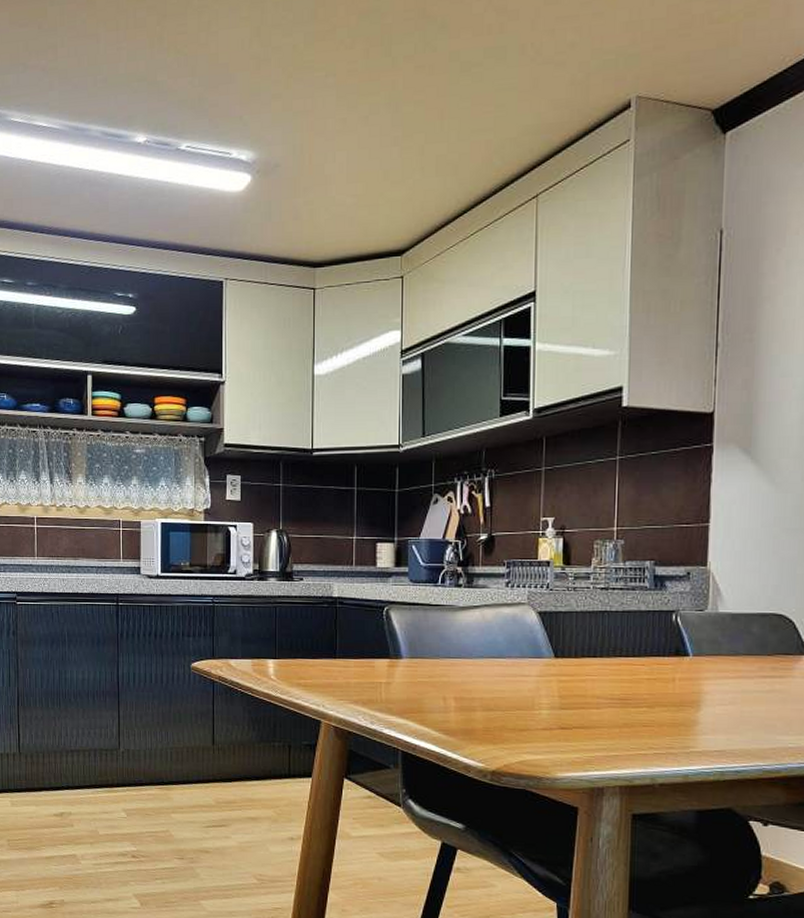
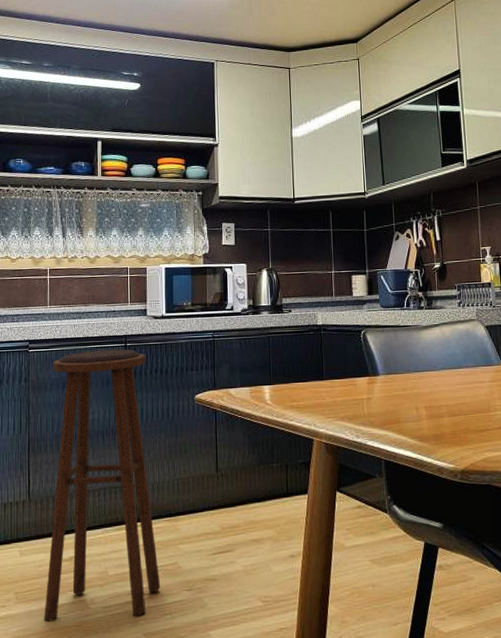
stool: none [35,607,152,878] -> present [44,349,161,622]

